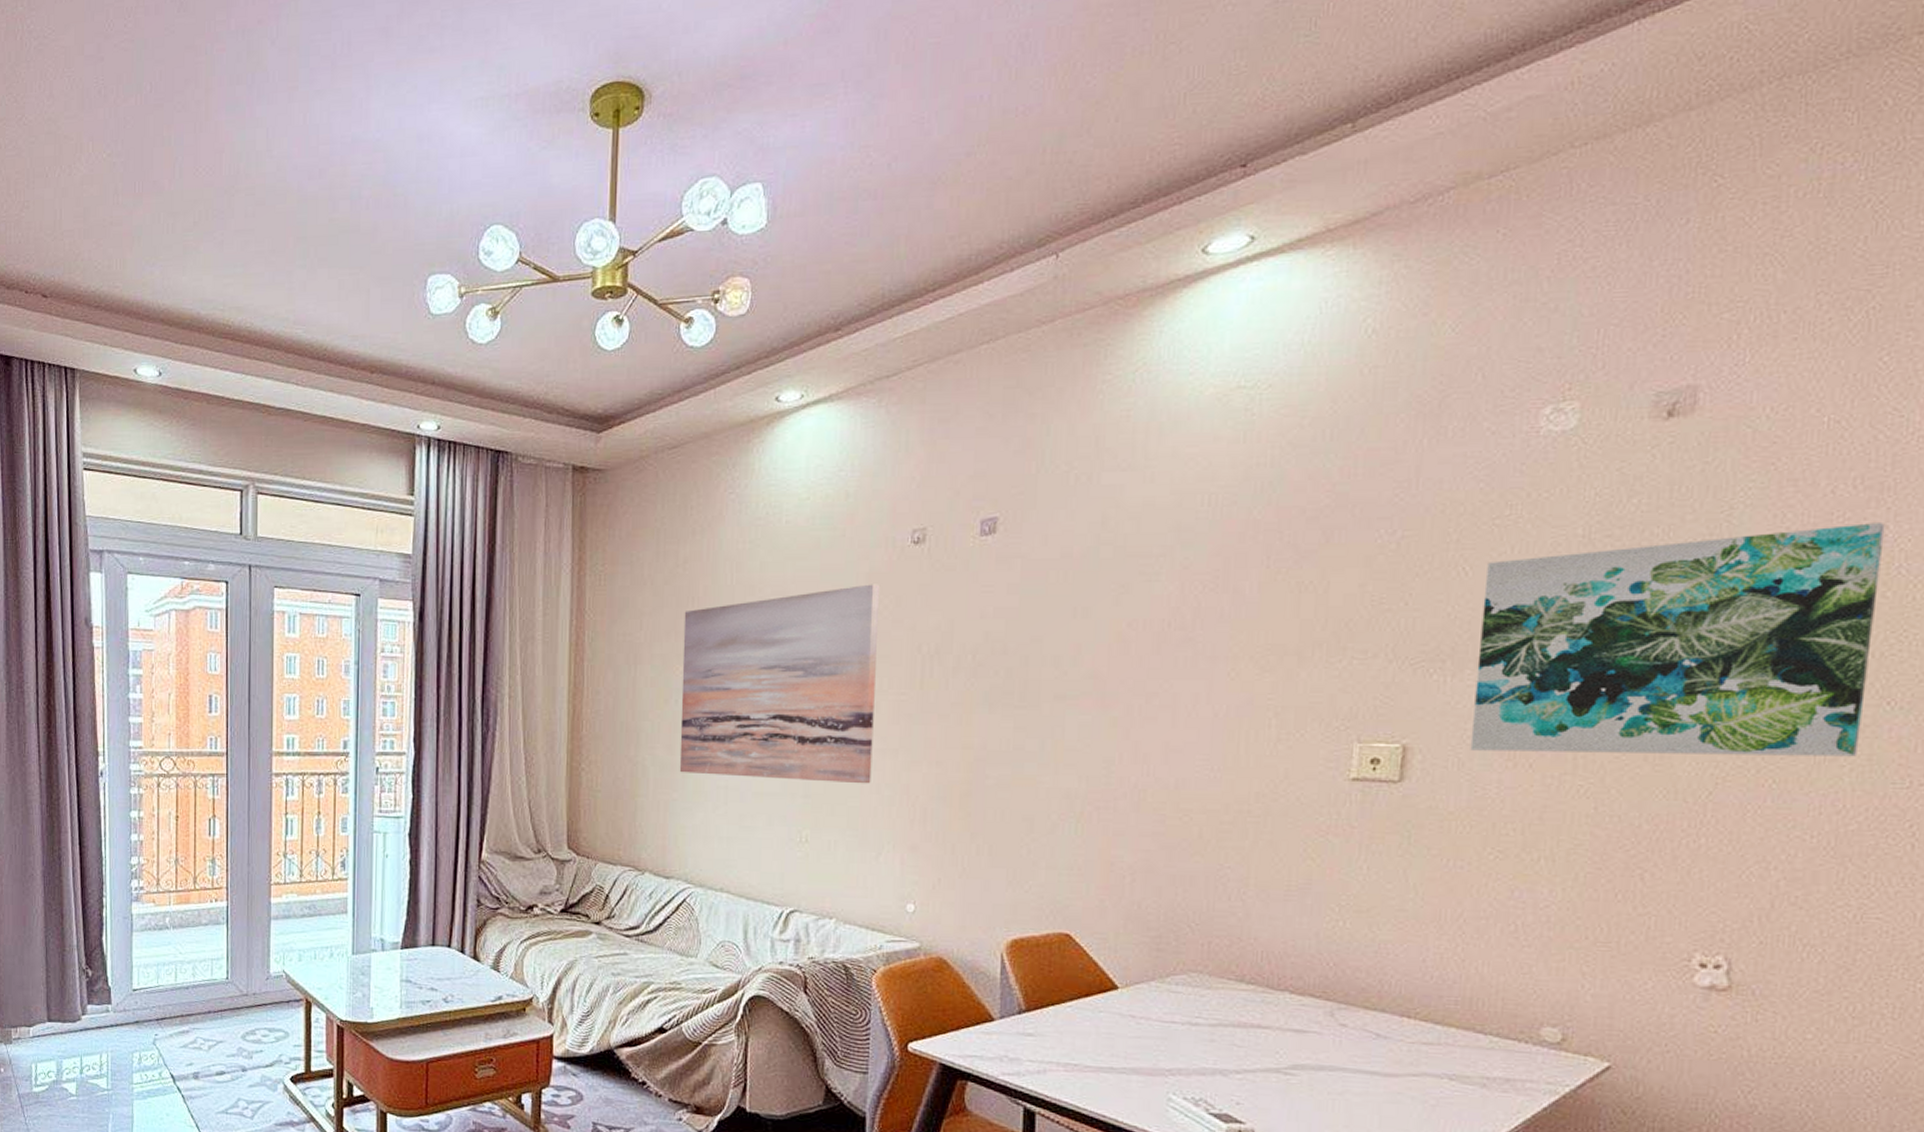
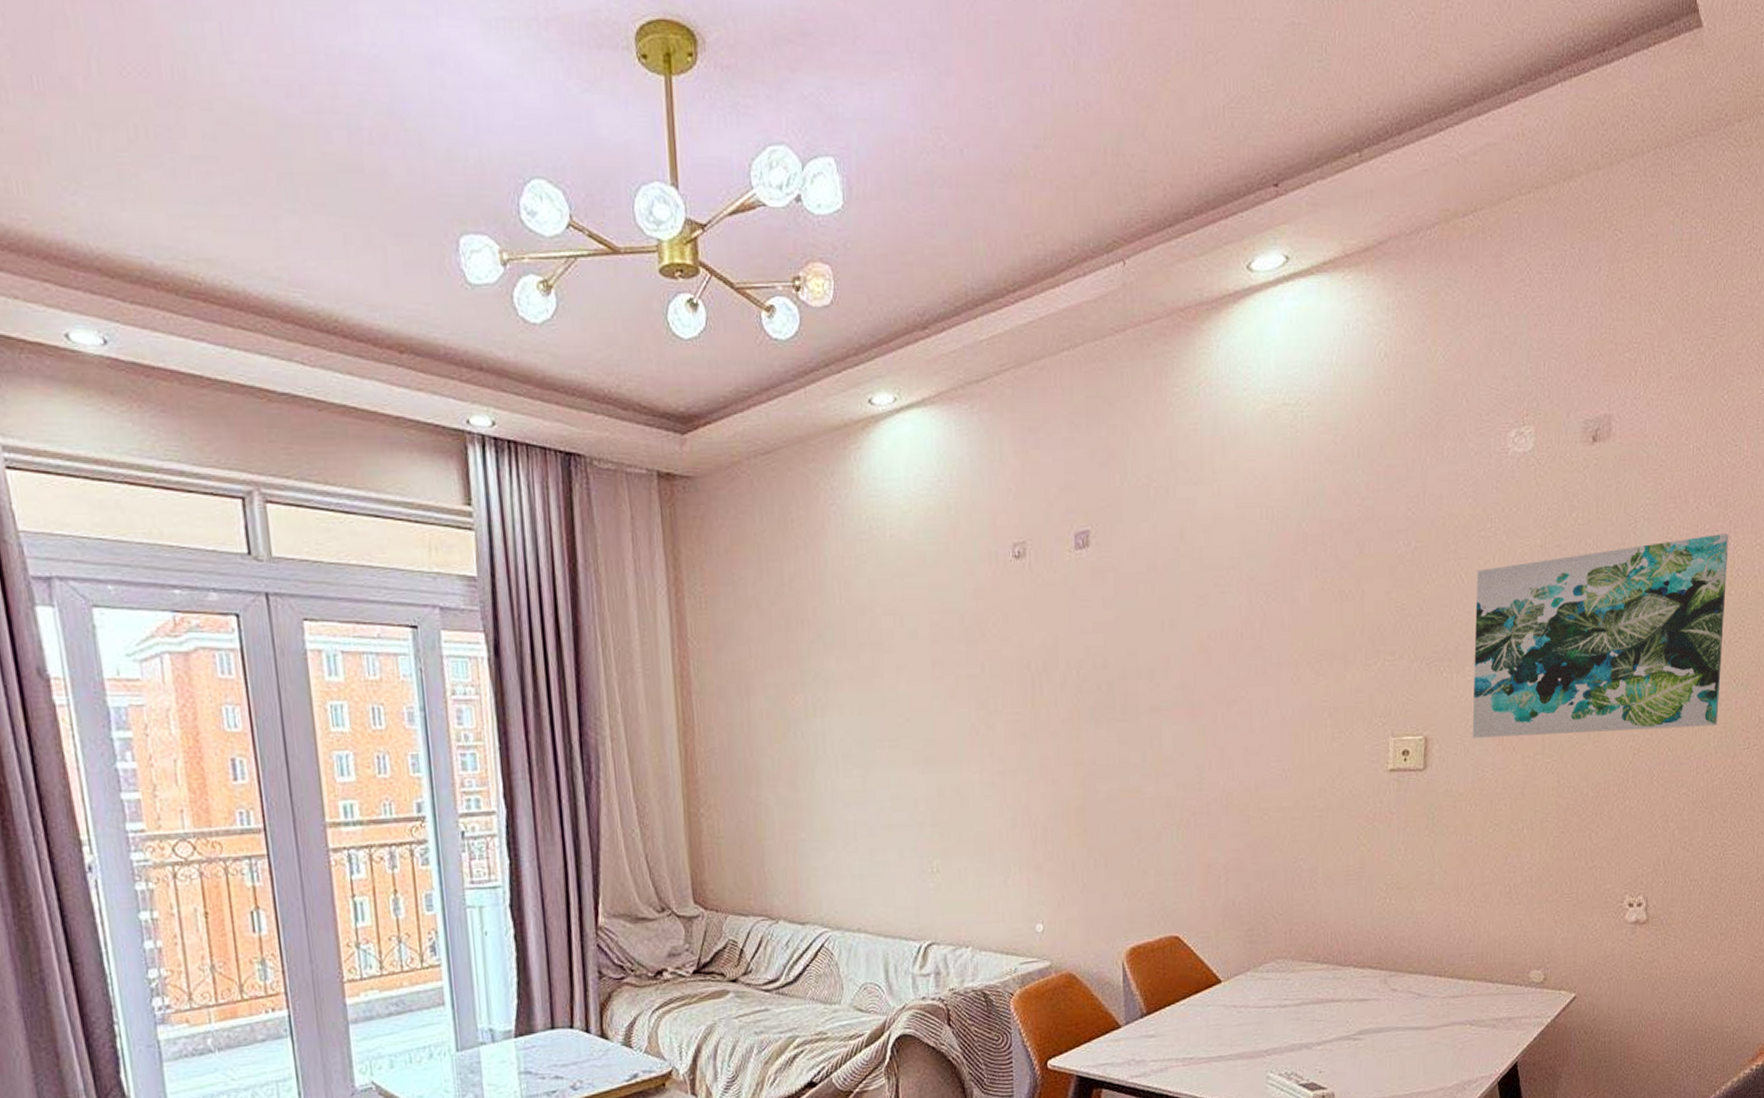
wall art: present [679,584,881,784] -> none [794,600,994,811]

